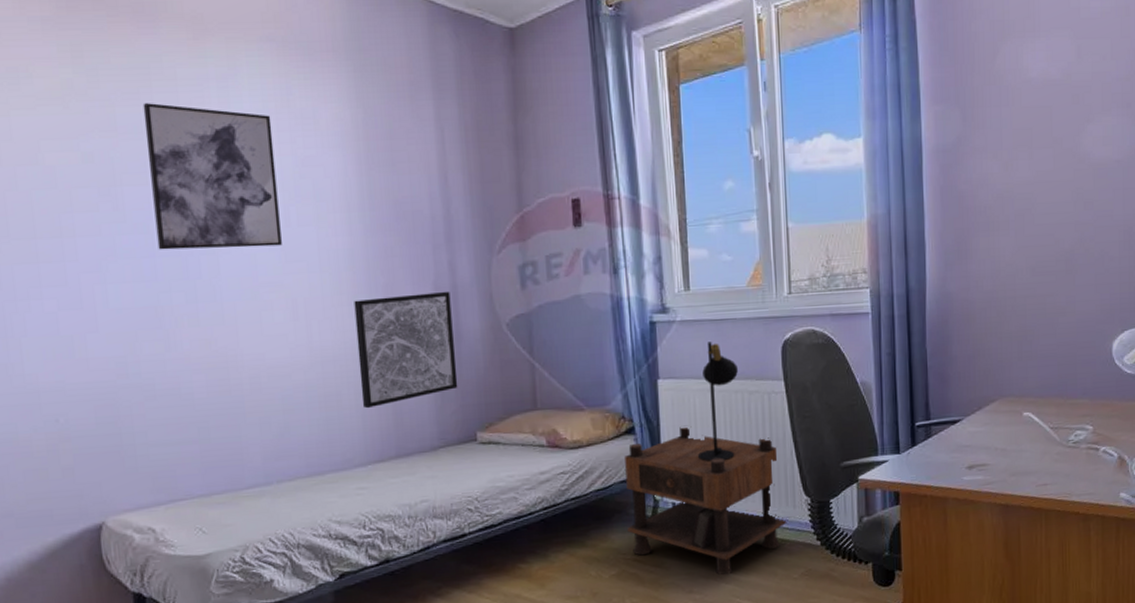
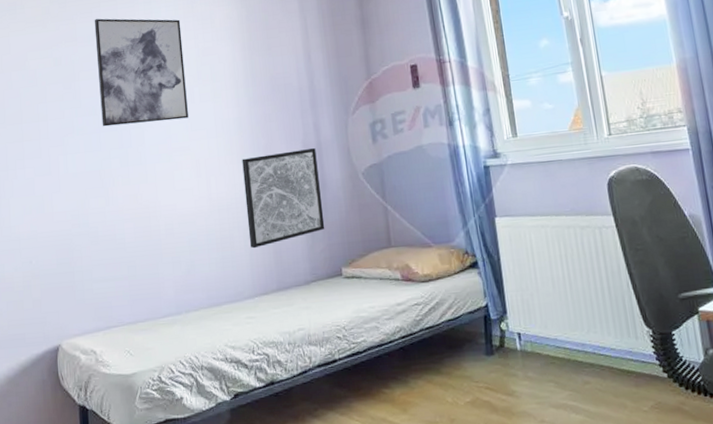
nightstand: present [625,425,787,576] -> none [471,259,631,406]
table lamp: present [697,342,738,462] -> none [535,182,573,294]

